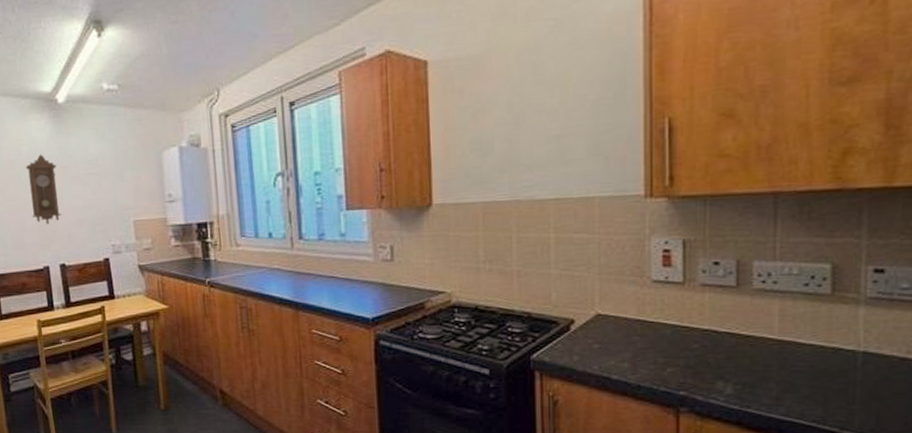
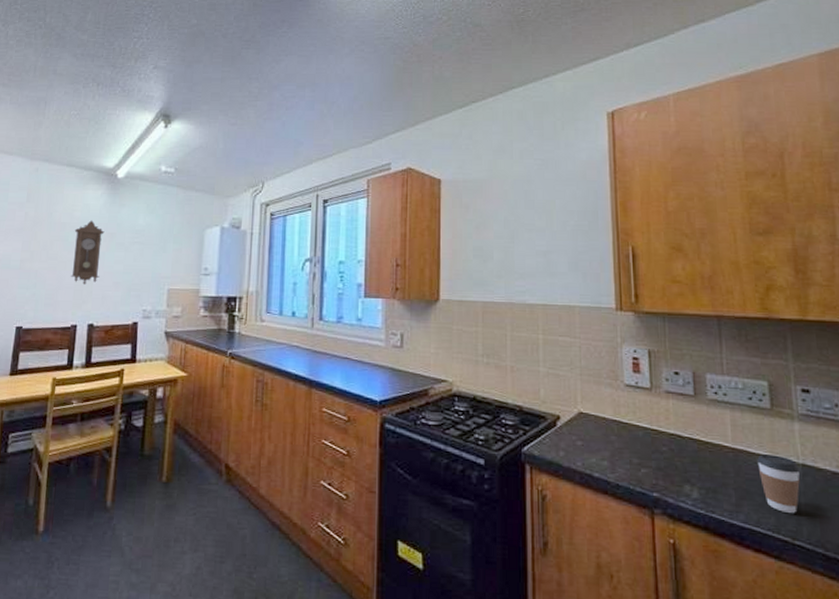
coffee cup: none [807,344,860,404] -> present [757,454,800,514]

